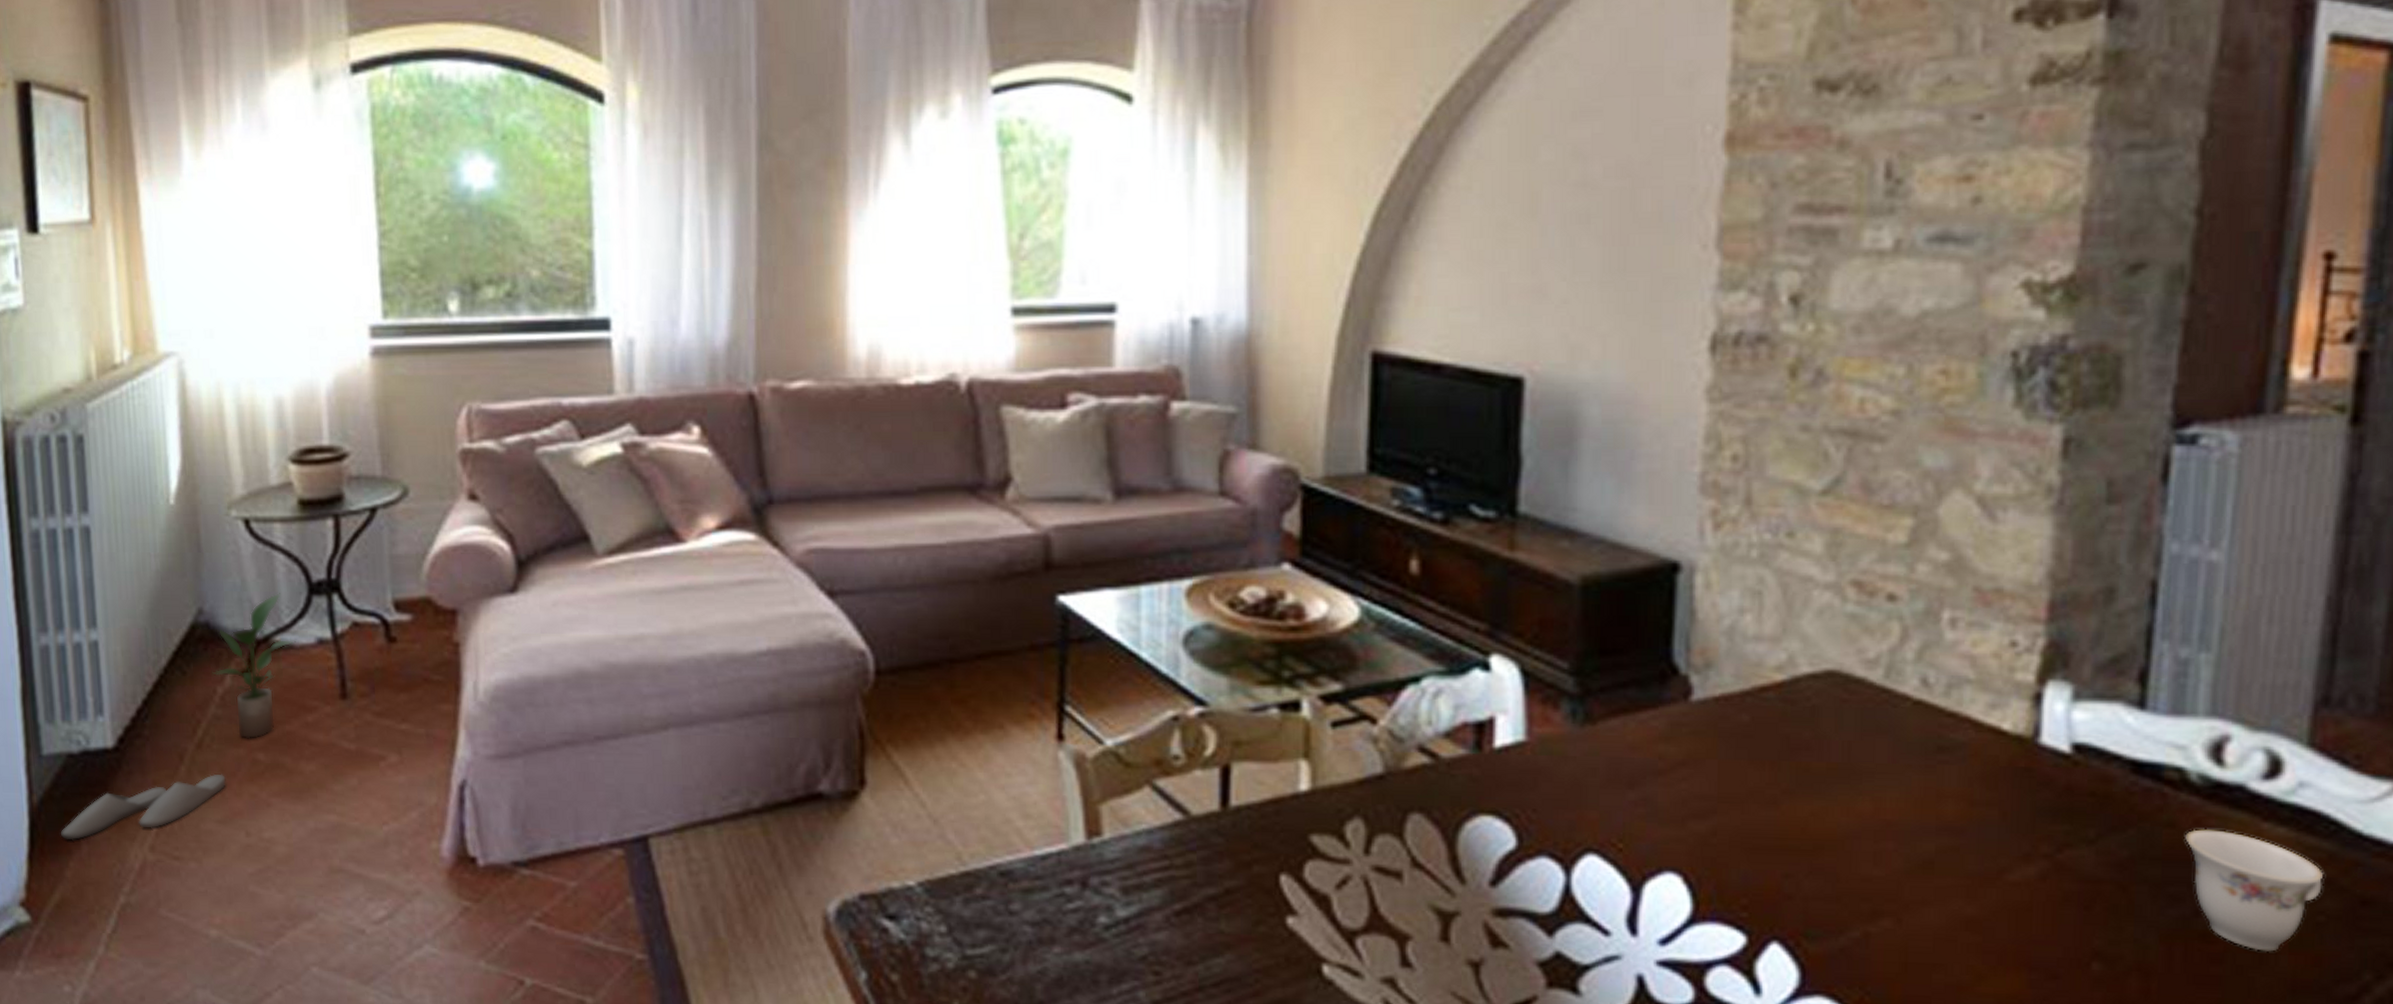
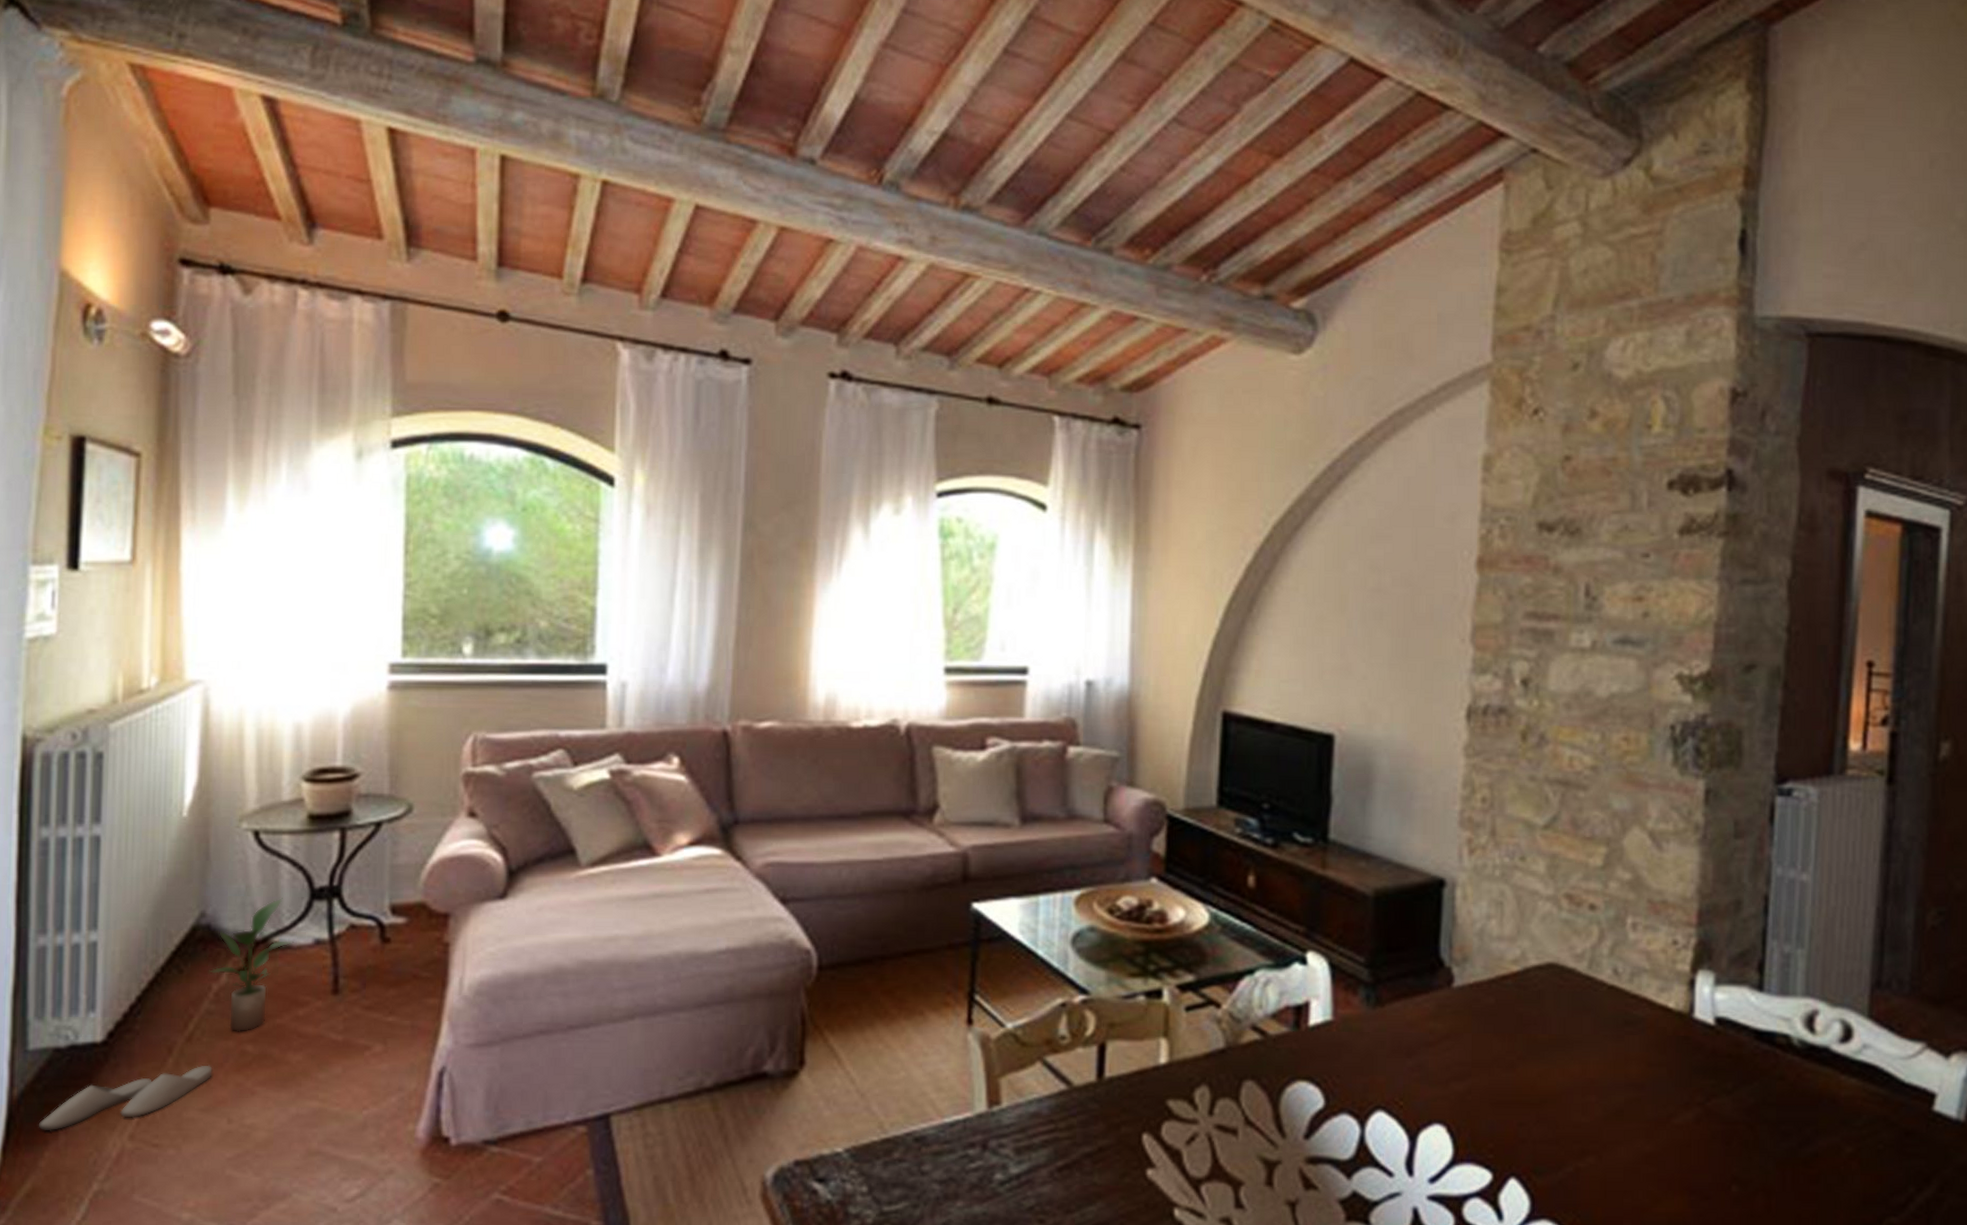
teacup: present [2185,829,2323,952] -> none [1791,1081,1881,1173]

